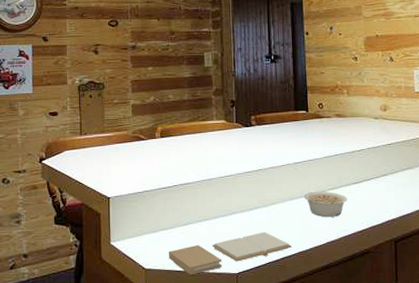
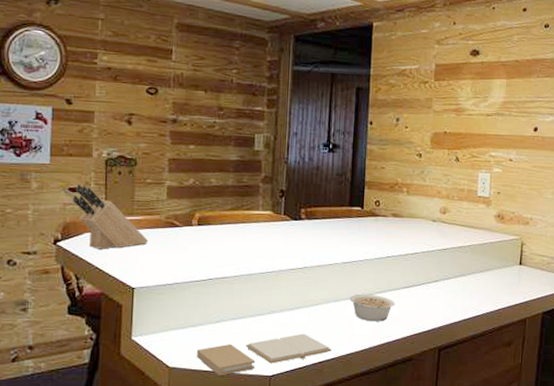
knife block: none [53,108,119,165] -> present [72,184,149,249]

